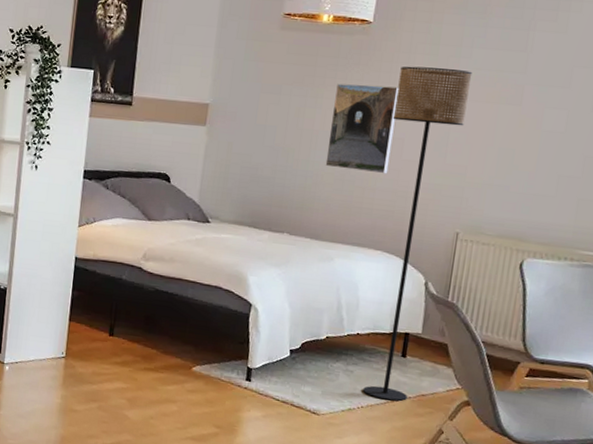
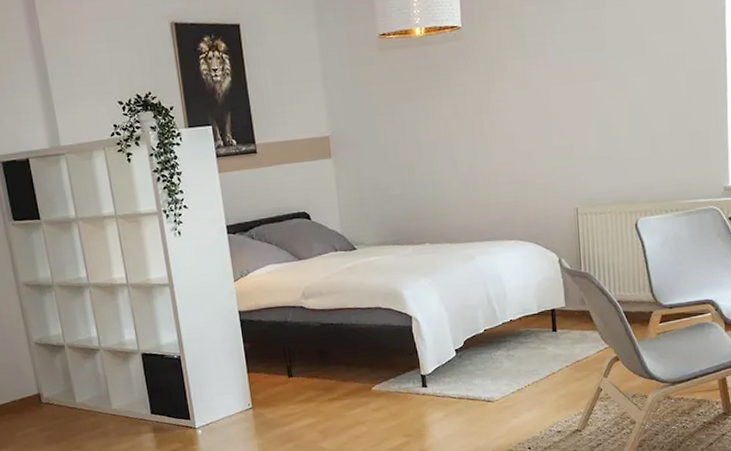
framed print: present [325,83,399,174] -> none [442,85,505,173]
floor lamp: present [363,66,473,402] -> none [496,56,565,374]

